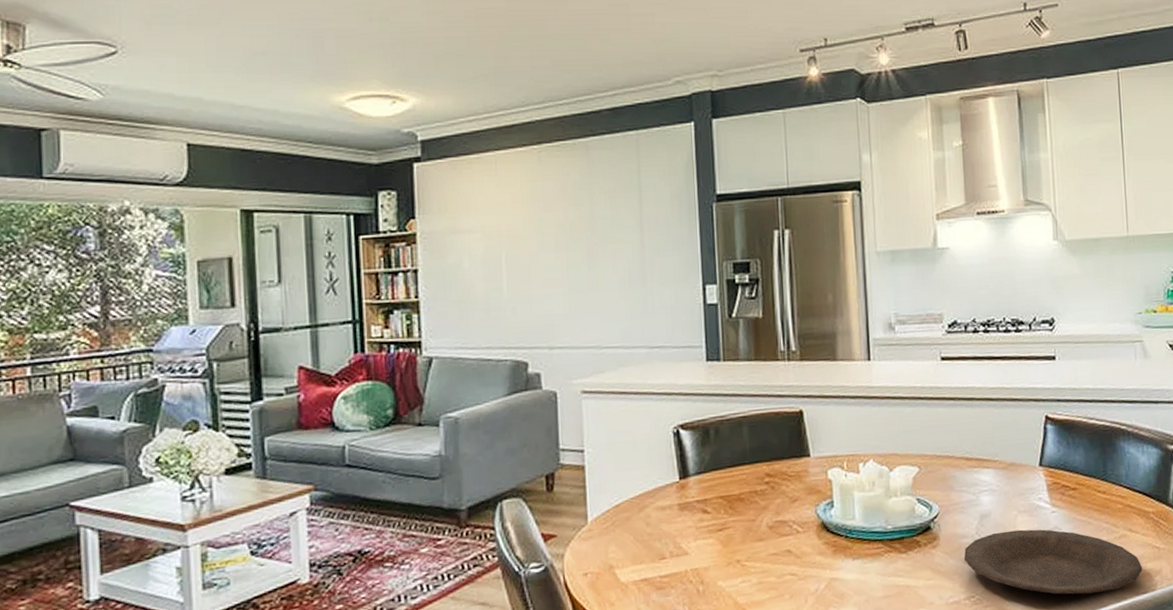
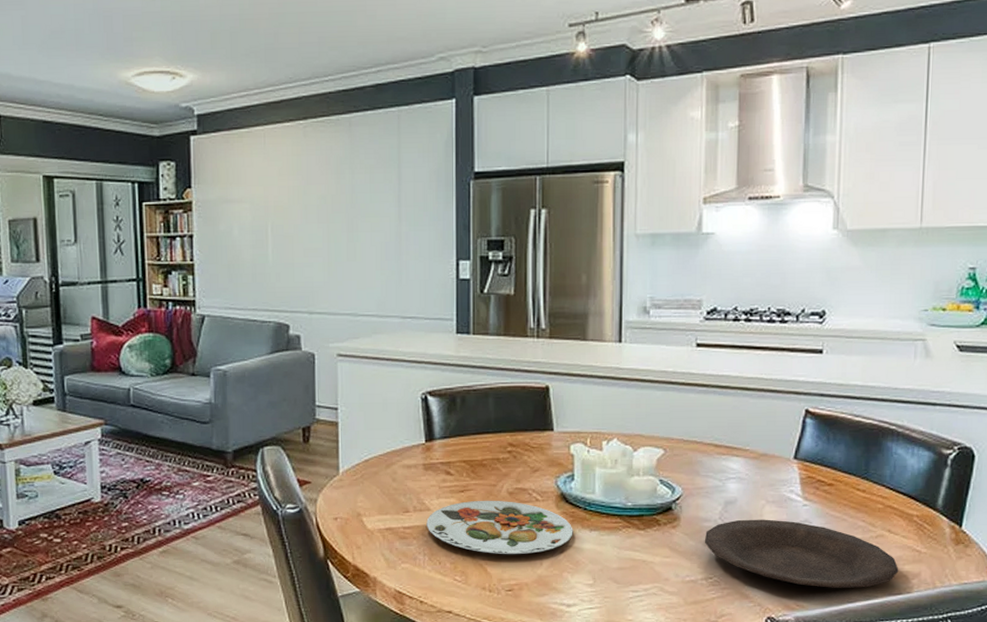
plate: none [684,536,837,596] -> present [426,500,573,555]

